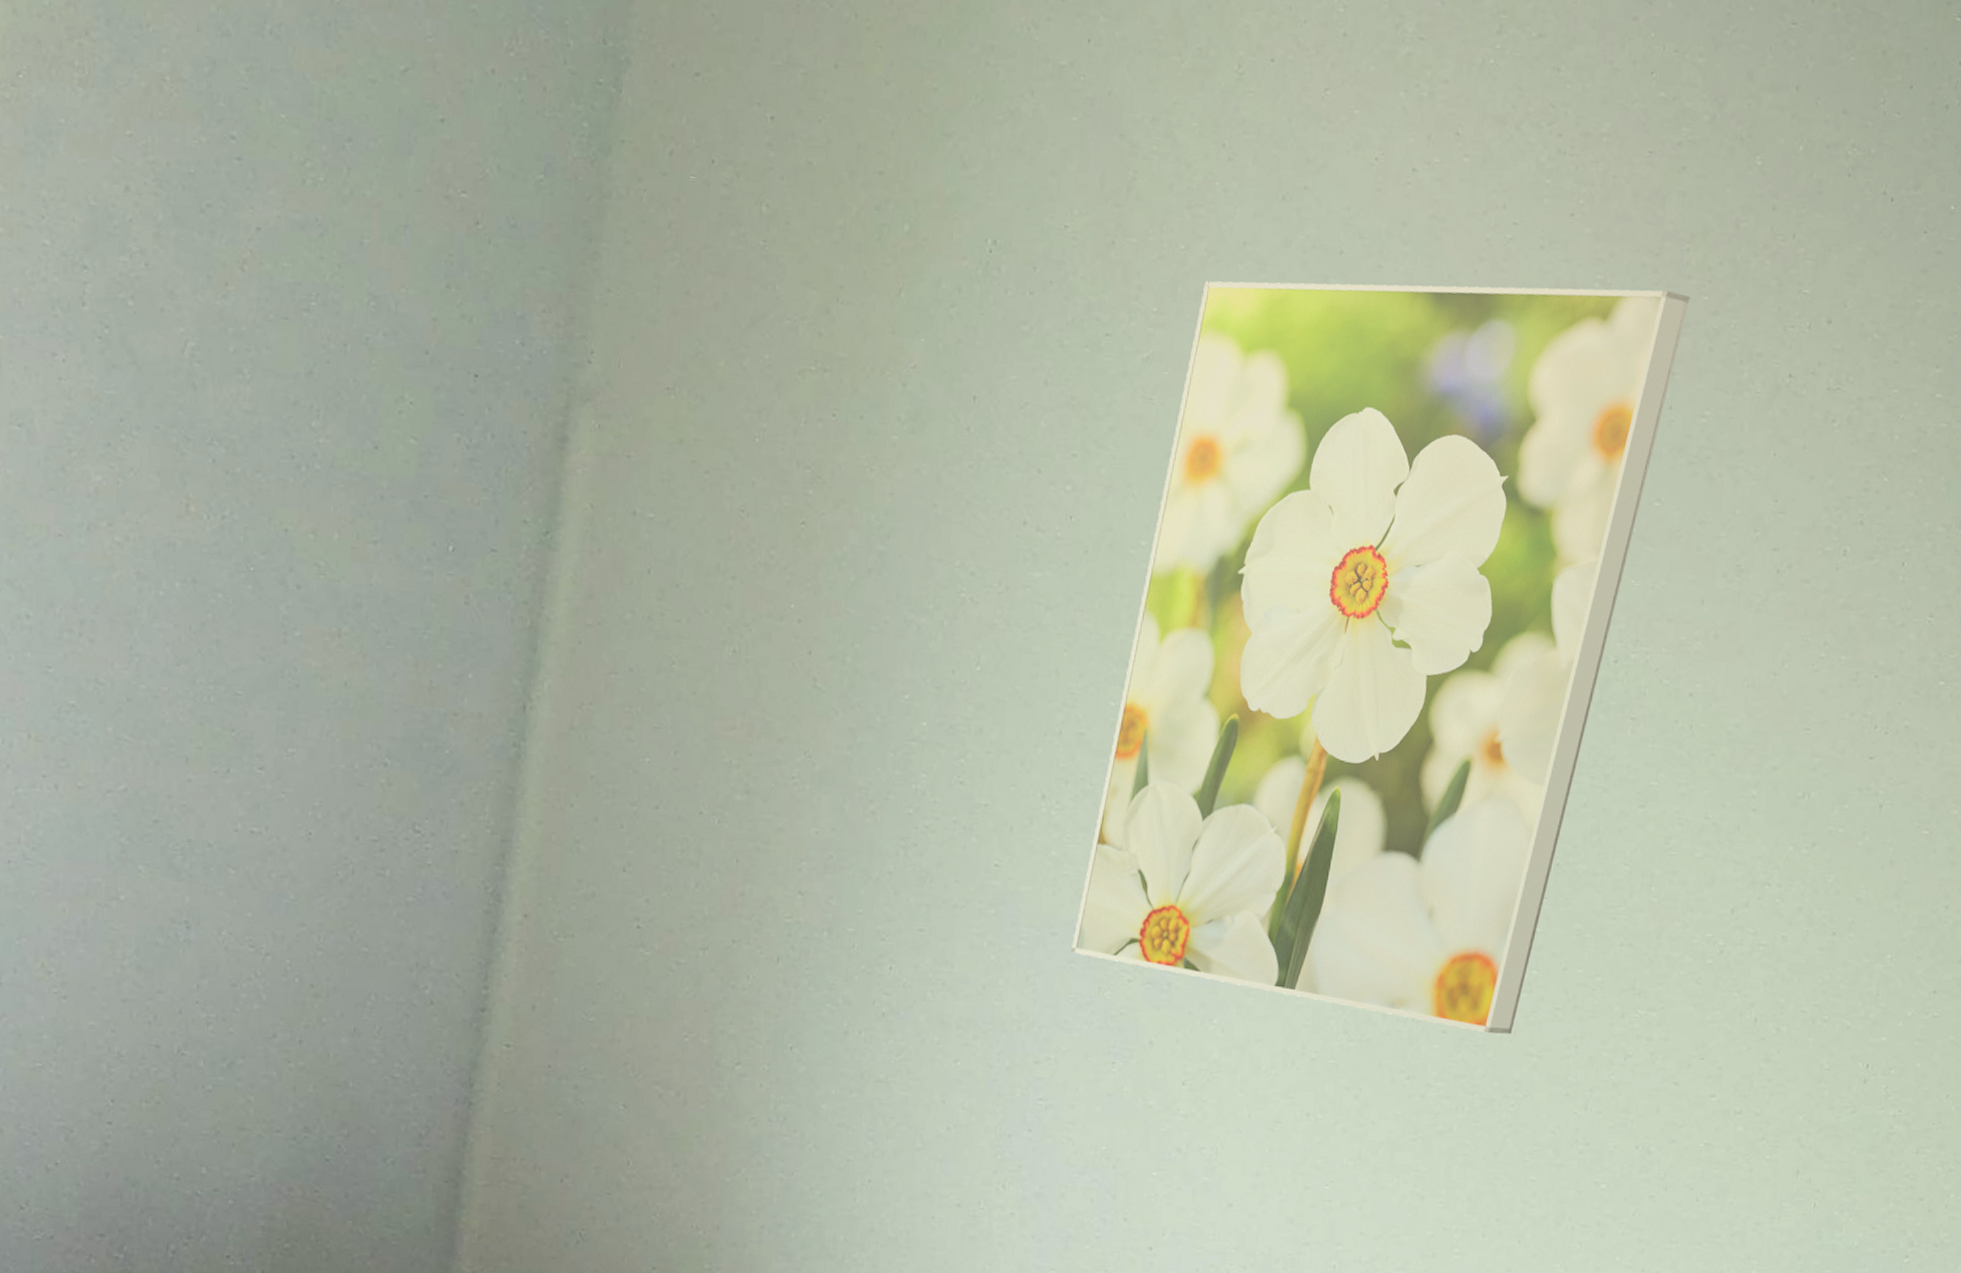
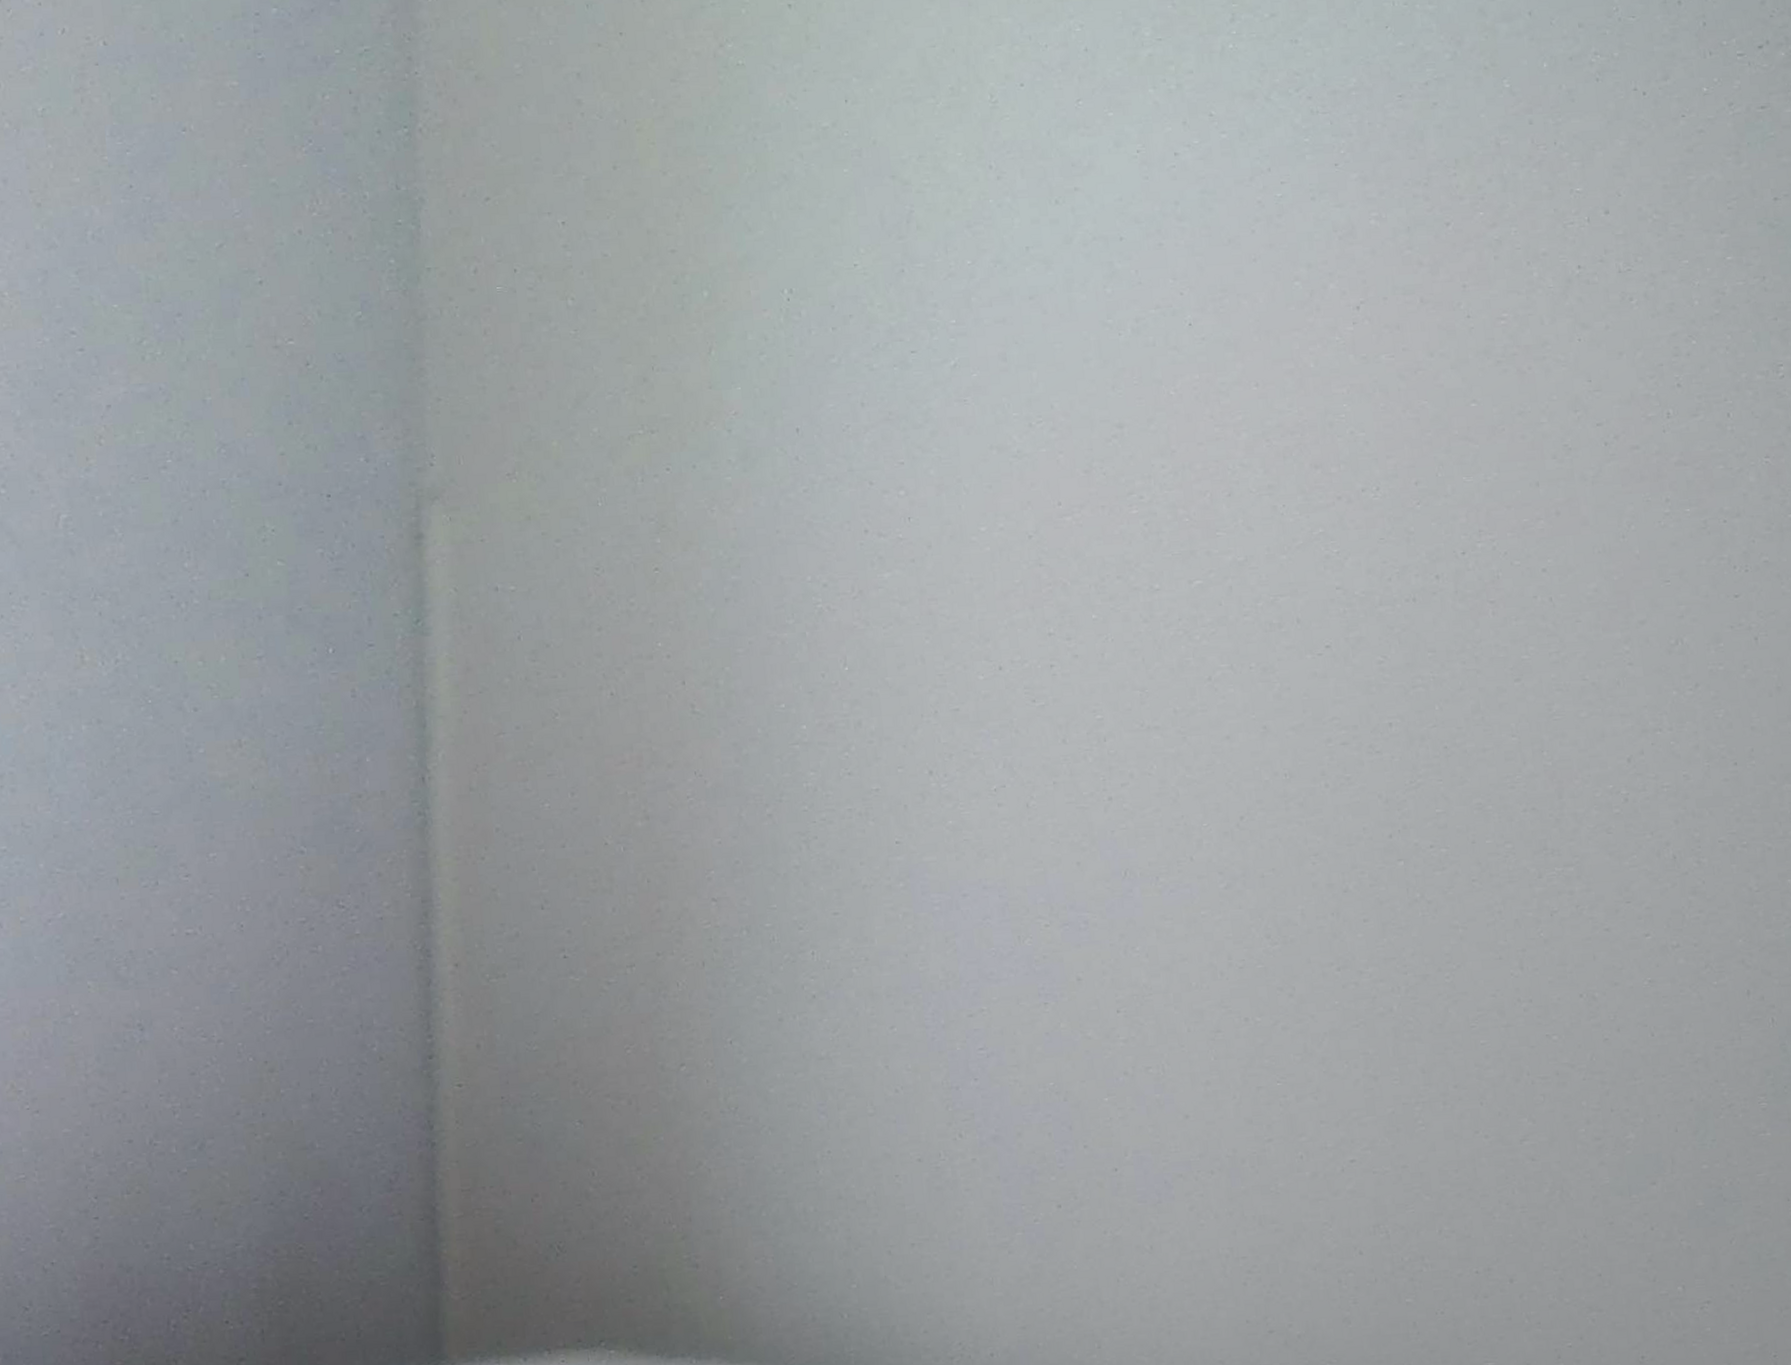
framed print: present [1071,281,1690,1035] -> none [984,214,1467,915]

